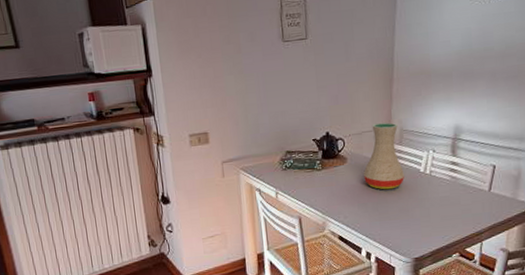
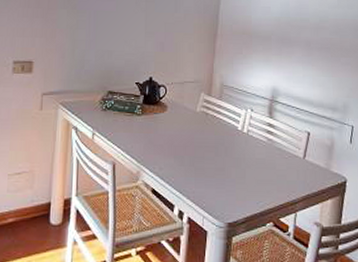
vase: present [364,122,405,190] -> none [183,75,223,145]

